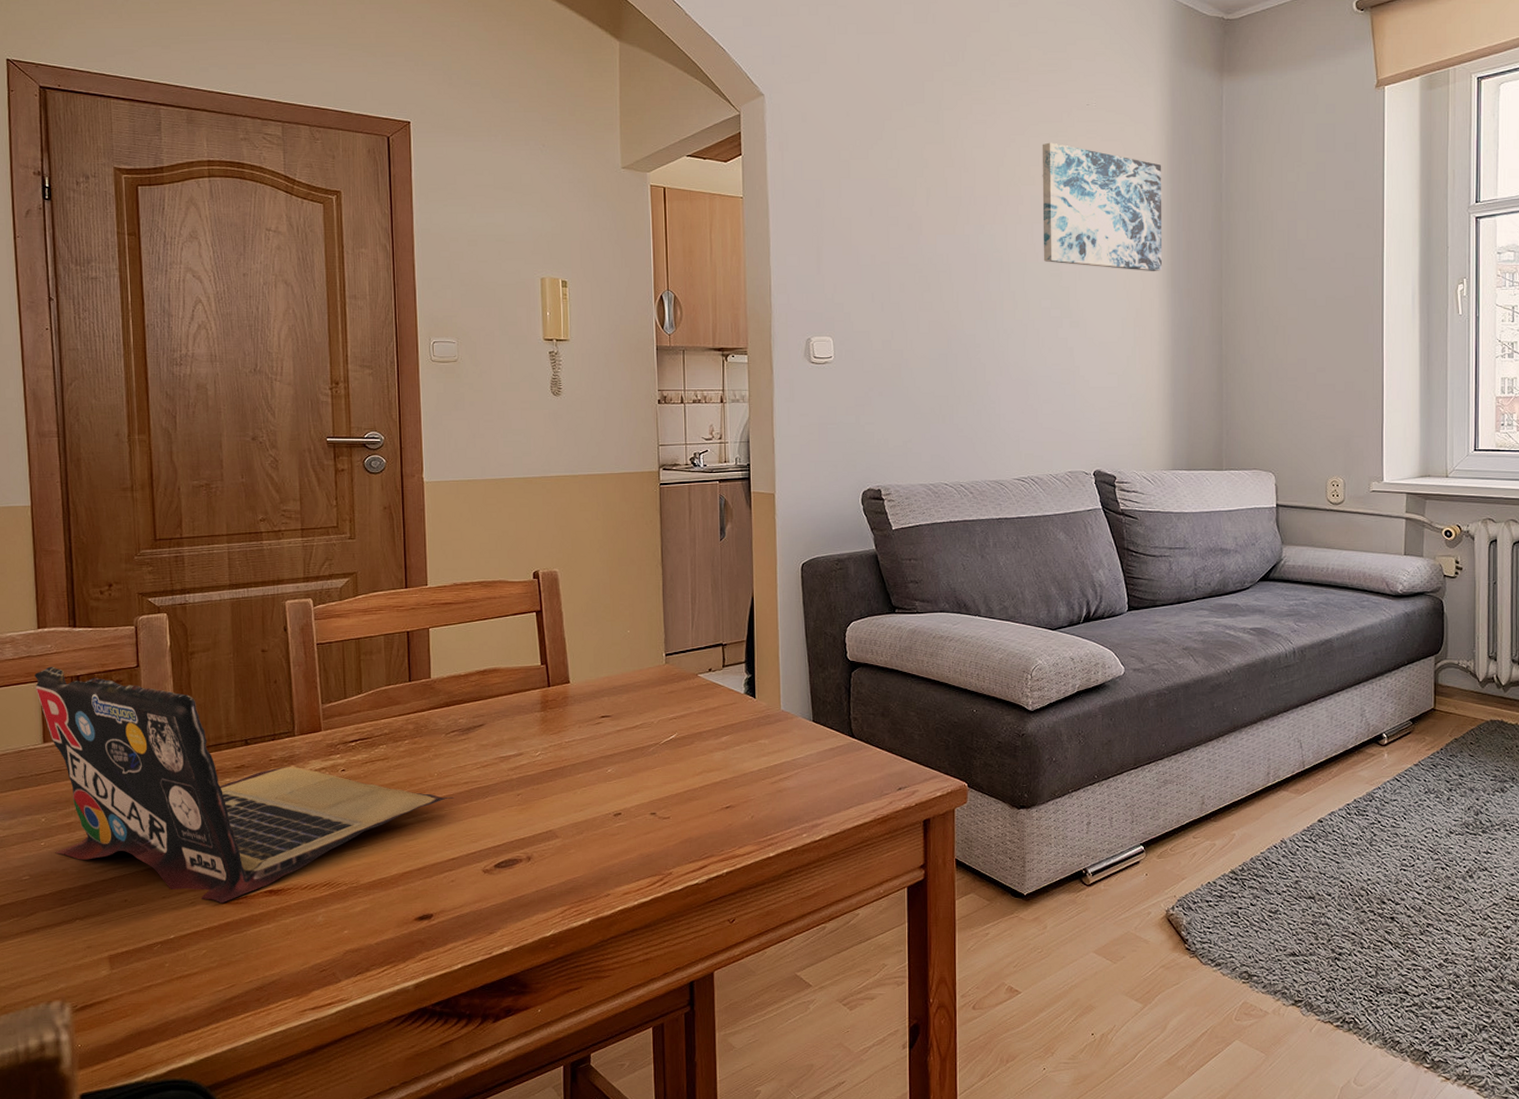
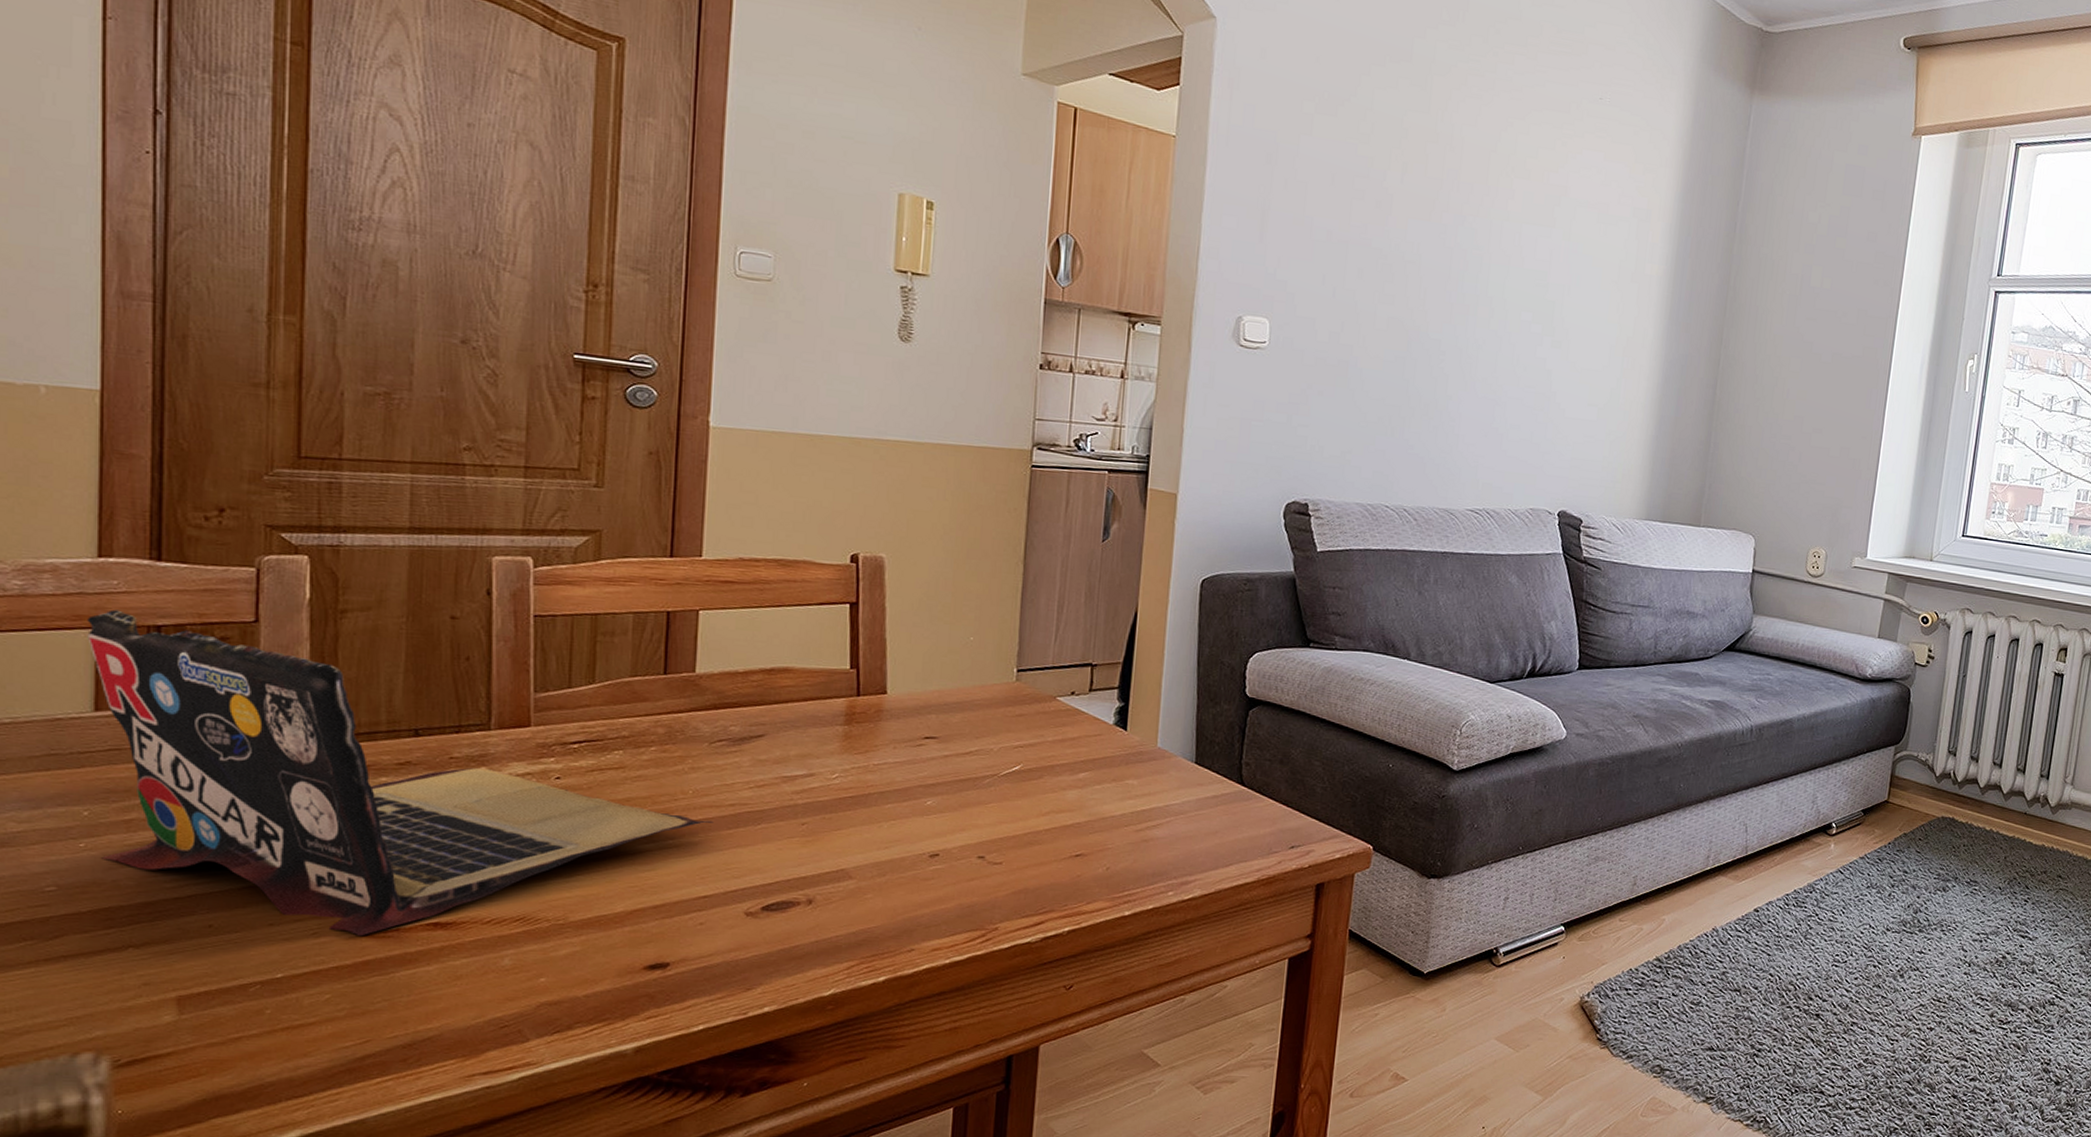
wall art: present [1042,142,1163,272] -> none [1529,133,1675,299]

